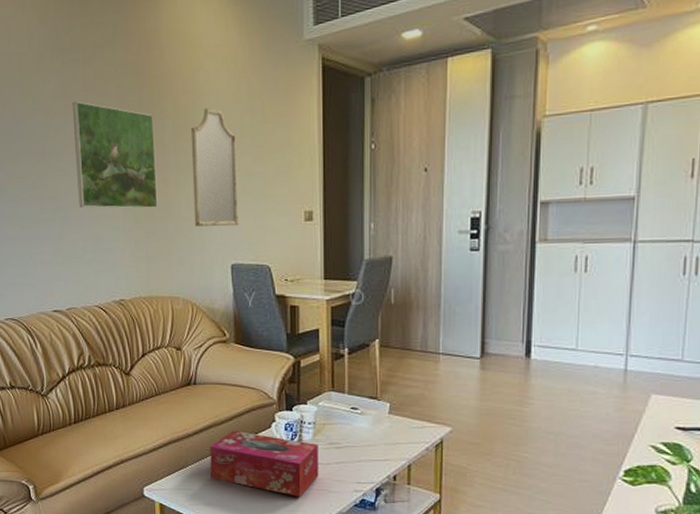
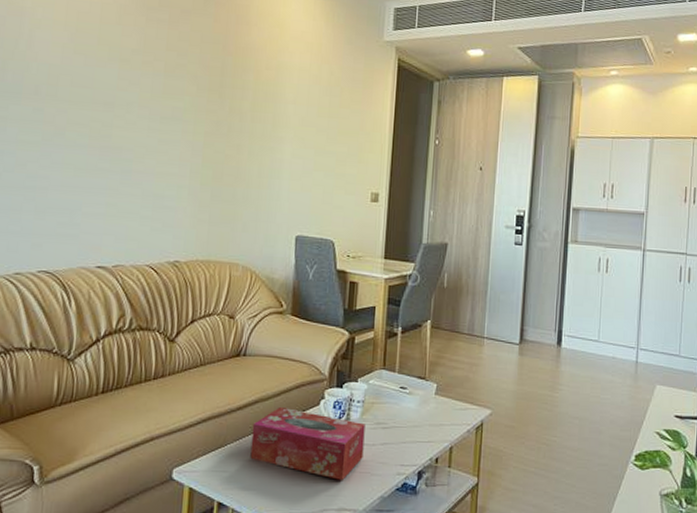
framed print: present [71,101,158,209] -> none [143,58,235,173]
home mirror: present [190,108,238,227] -> none [263,85,313,199]

